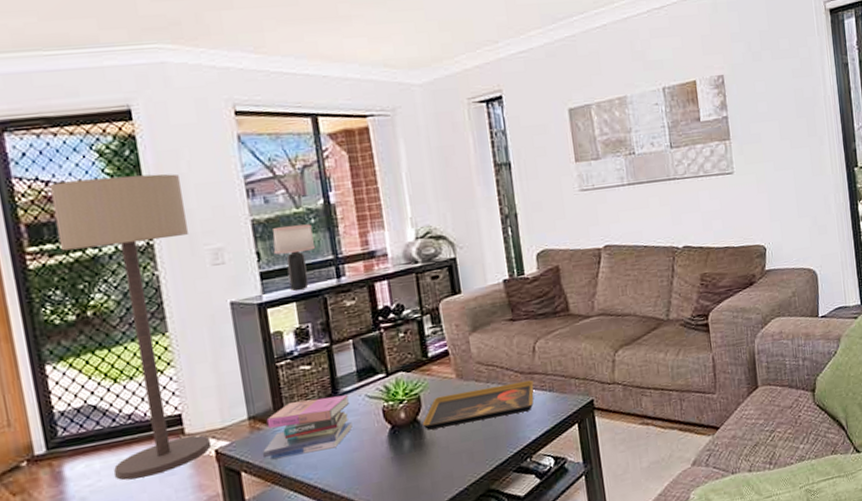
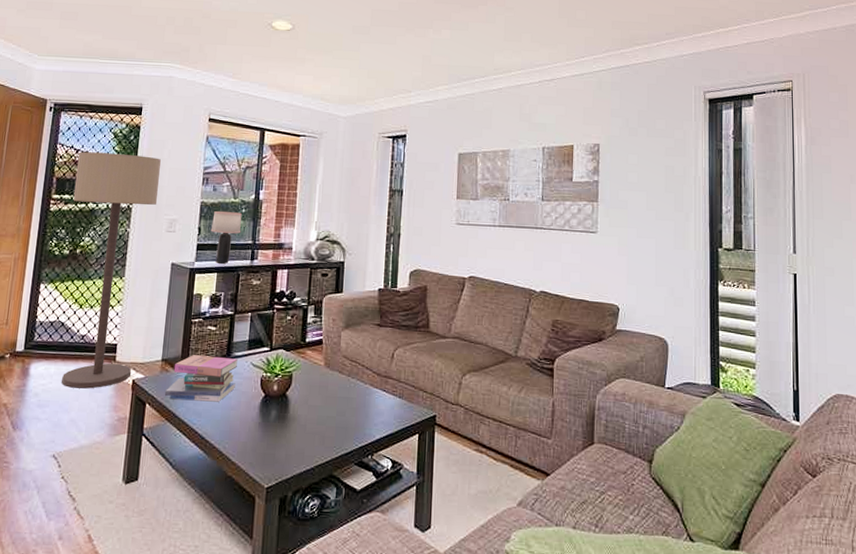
decorative tray: present [422,379,534,430] -> none [289,378,387,411]

